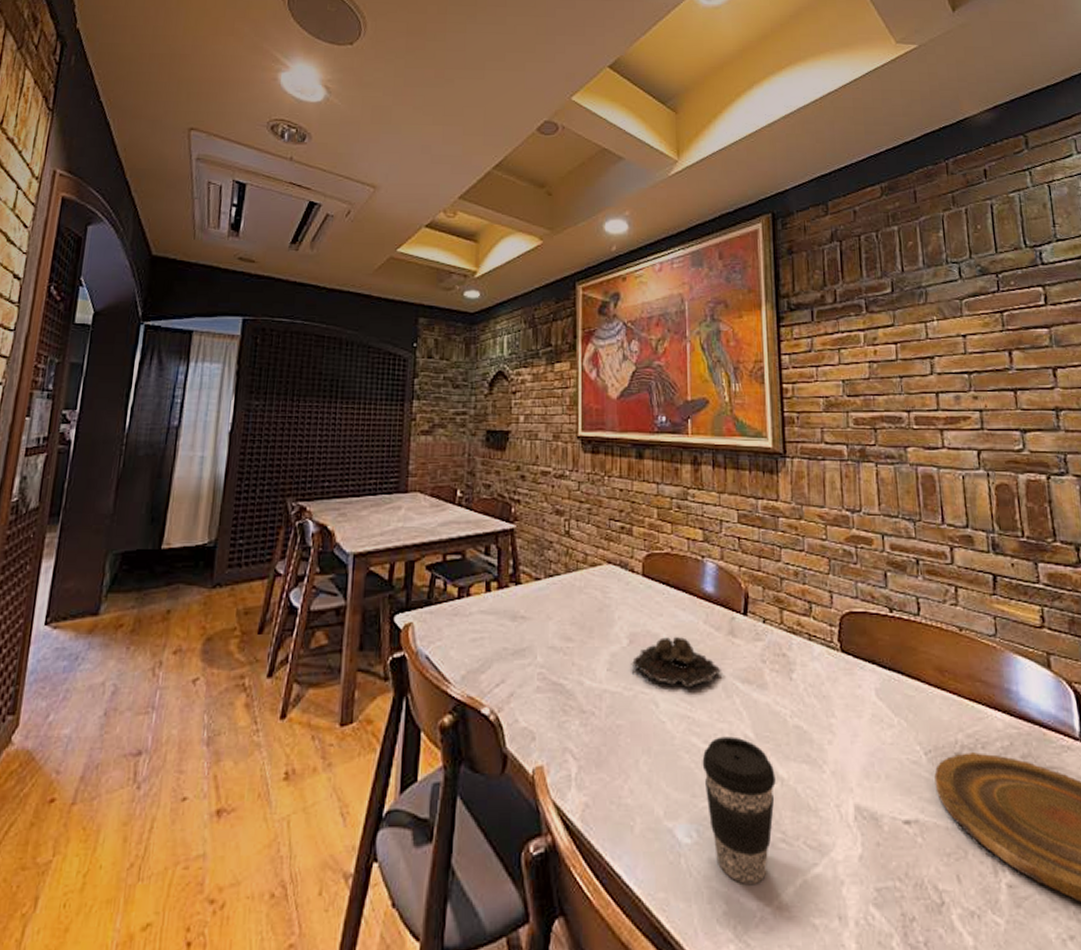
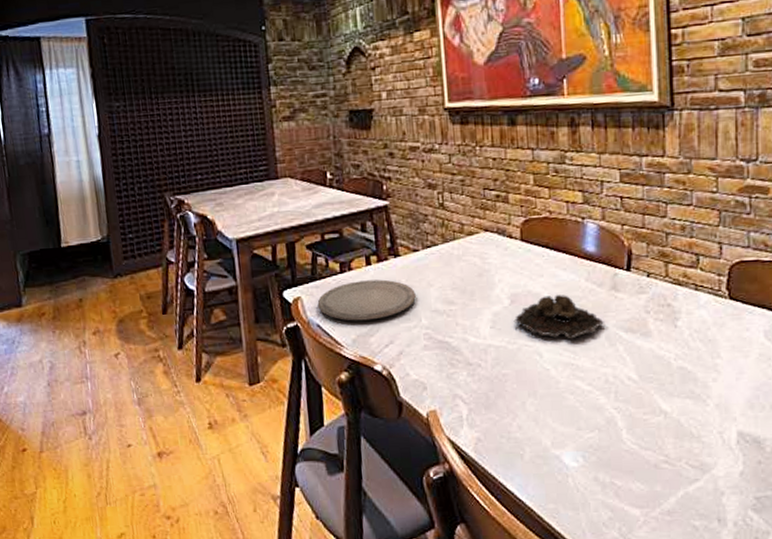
plate: none [429,608,533,654] -> present [317,279,416,321]
coffee cup: present [702,736,776,884] -> none [586,379,659,496]

